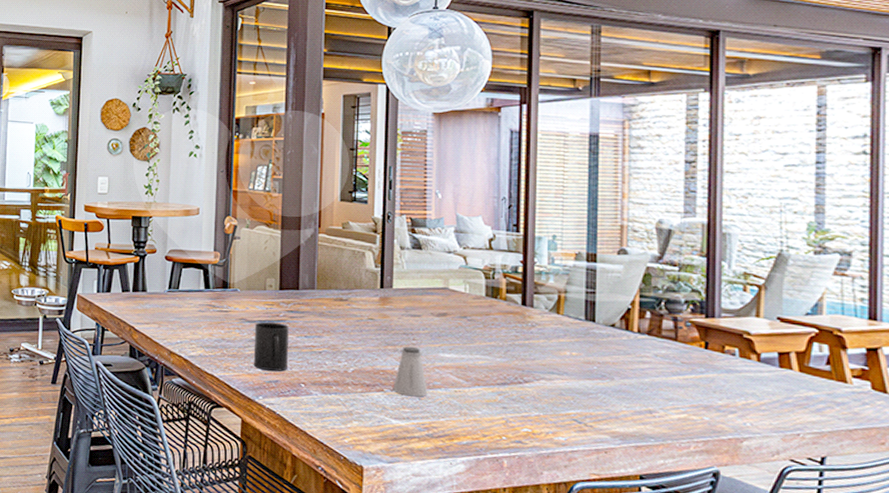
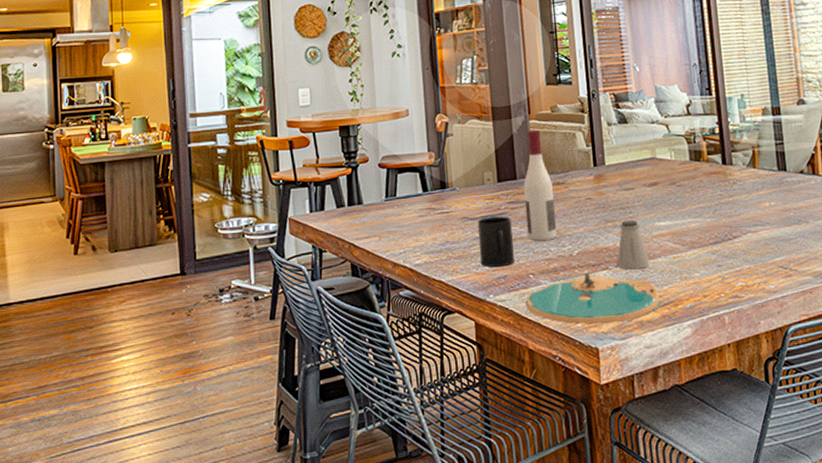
plate: none [294,392,435,446] -> present [526,273,661,324]
wine bottle: none [303,243,335,354] -> present [523,129,558,242]

